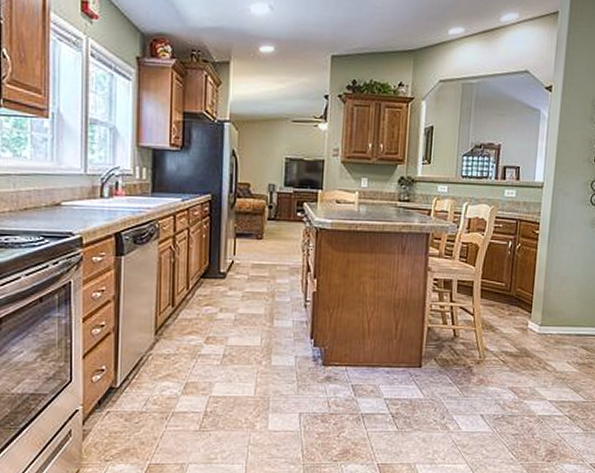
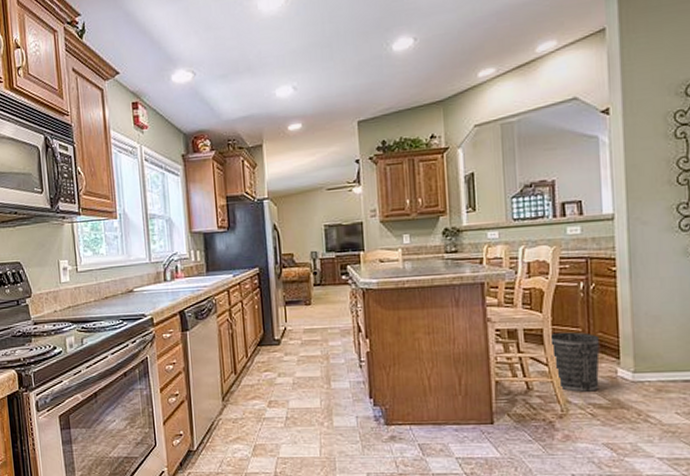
wastebasket: none [477,285,518,341] -> present [548,331,600,392]

